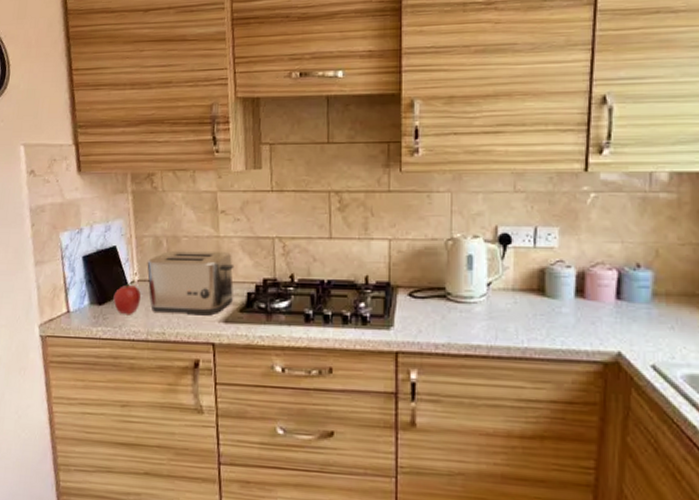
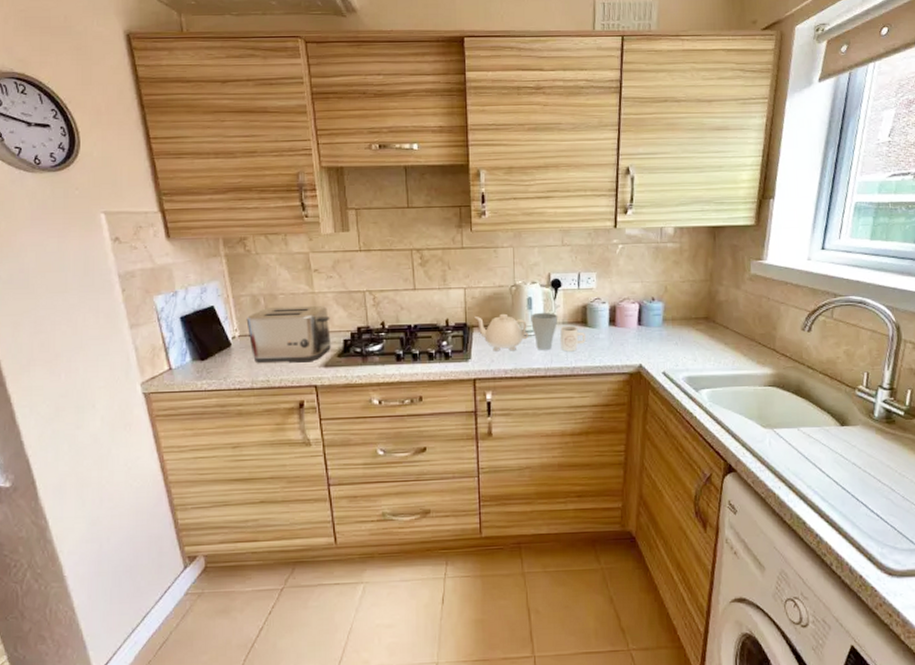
fruit: present [113,283,142,316] -> none [215,338,244,368]
teapot: none [400,273,468,321] -> present [474,313,529,352]
cup: none [471,274,507,325] -> present [531,312,558,351]
mug: none [507,293,542,328] -> present [559,325,586,352]

